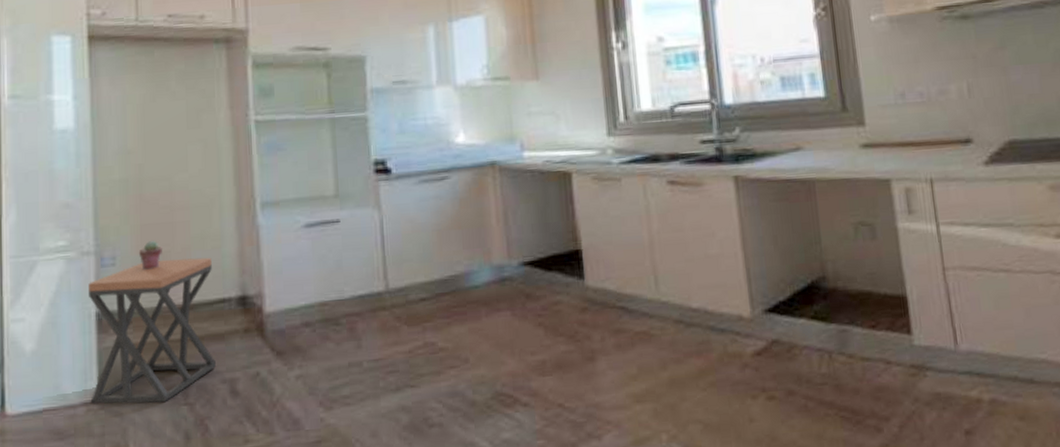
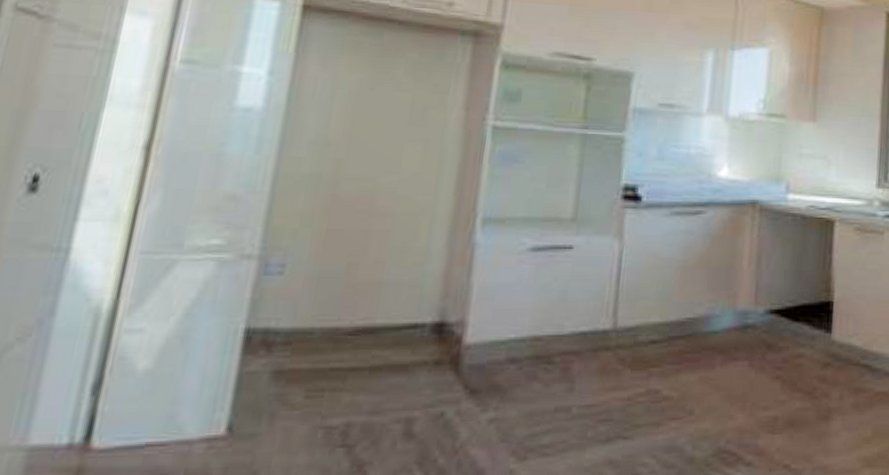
stool: present [89,257,216,404] -> none [215,273,410,443]
potted succulent: present [138,241,163,270] -> none [316,249,350,283]

